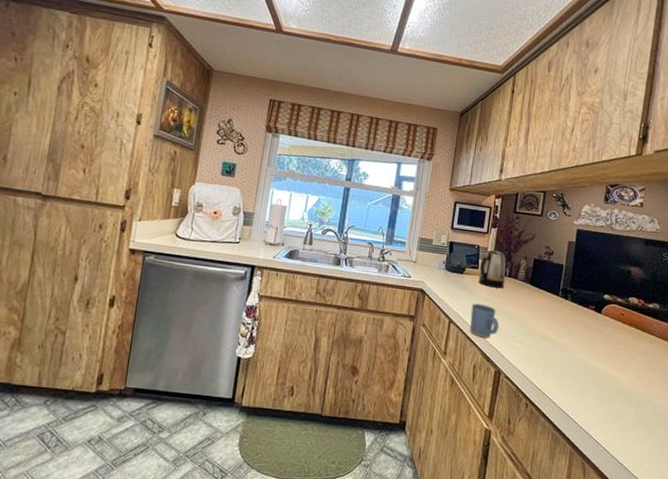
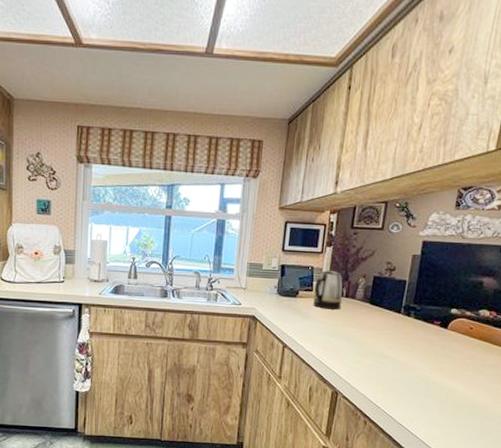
mug: present [470,303,500,338] -> none [305,327,336,361]

